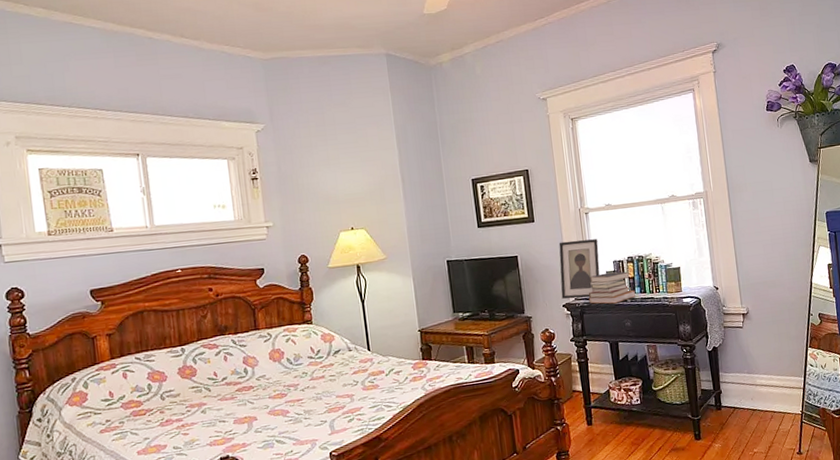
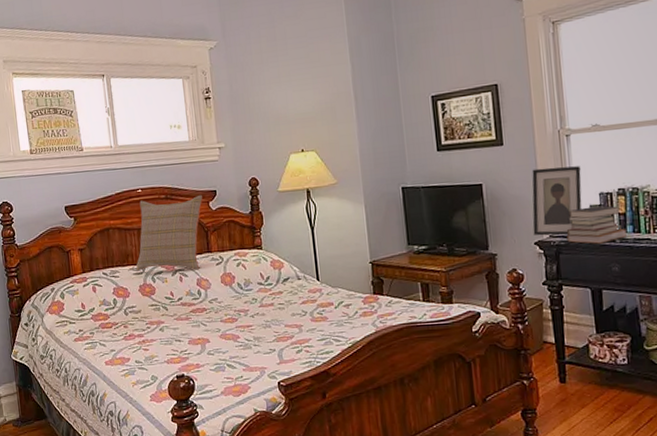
pillow: none [174,273,249,354] -> present [136,194,203,271]

